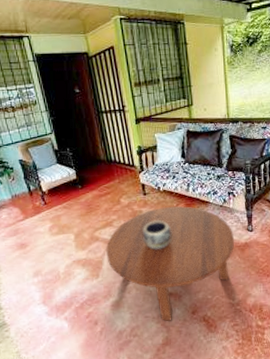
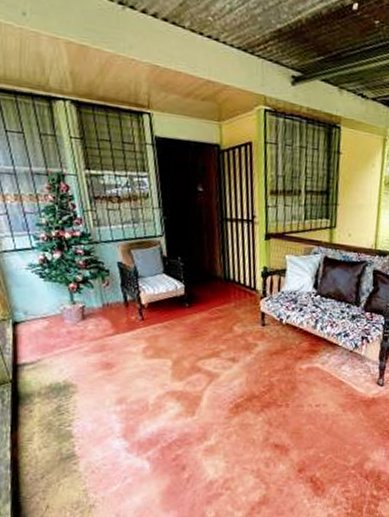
coffee table: present [106,206,235,322] -> none [207,343,361,478]
decorative bowl: present [142,220,172,250] -> none [253,358,289,392]

